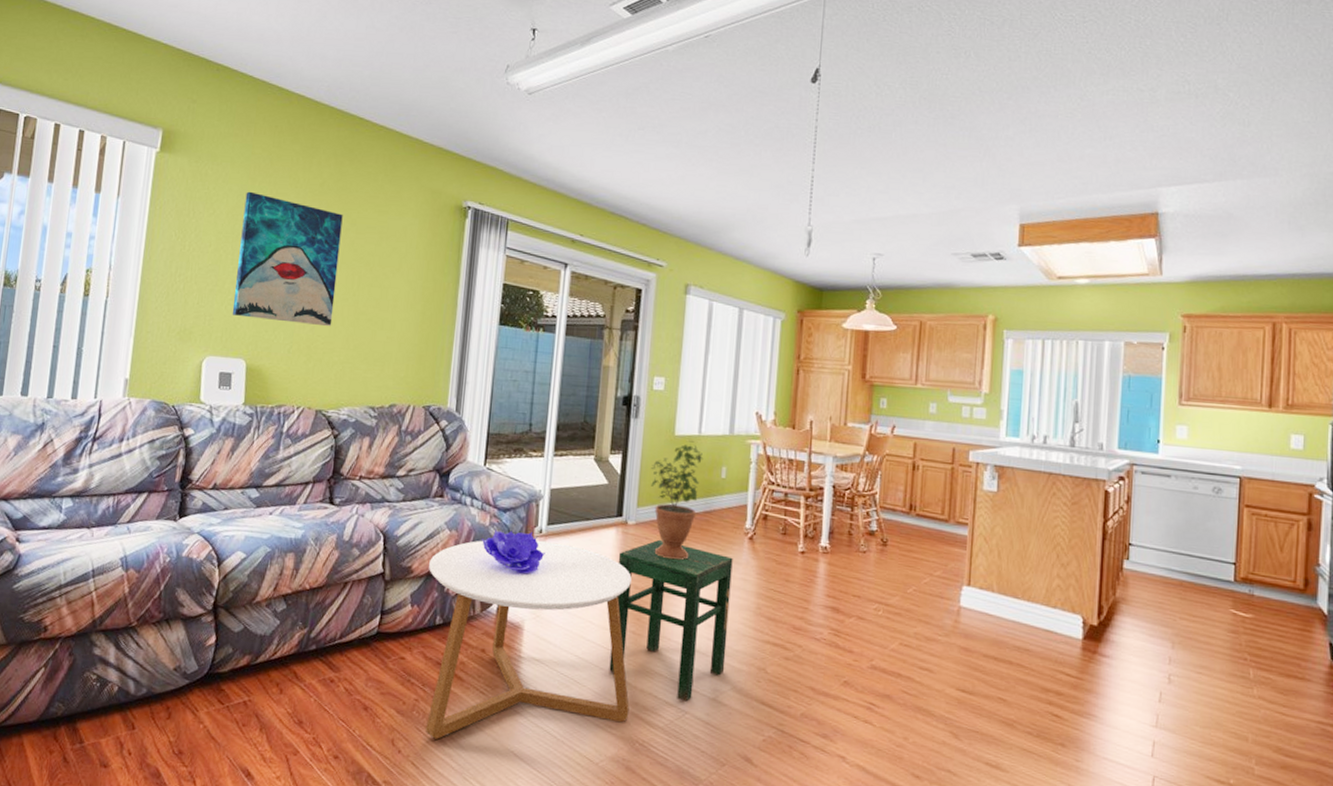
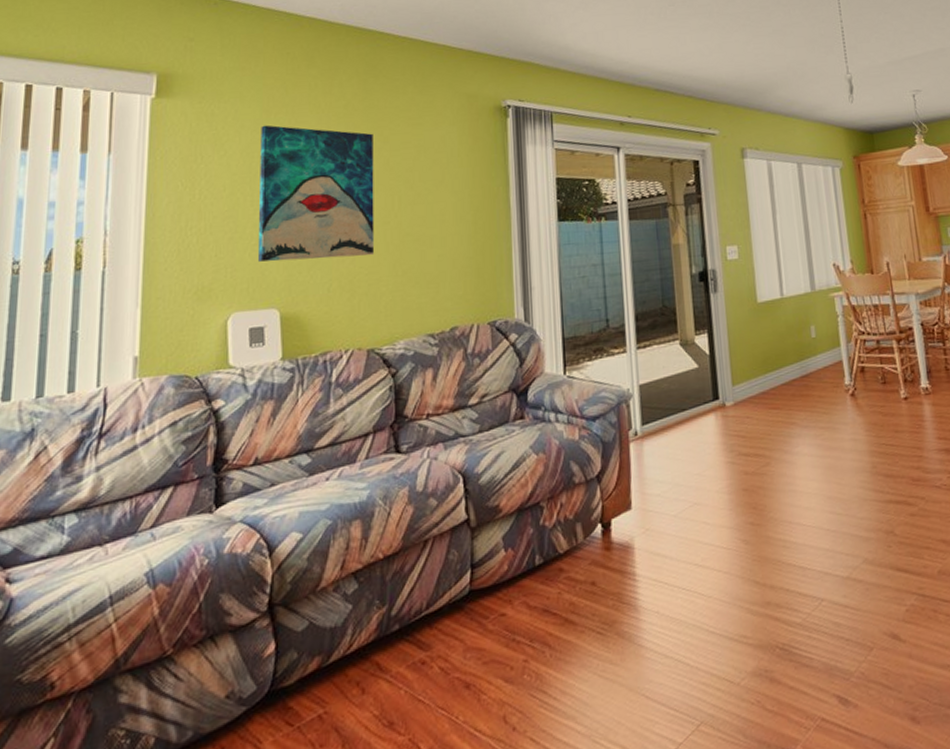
coffee table: present [426,540,632,739] -> none [519,442,763,703]
decorative bowl: present [481,529,545,574] -> none [572,436,645,486]
stool: present [609,539,733,702] -> none [722,415,853,588]
potted plant: present [651,440,704,560] -> none [740,304,795,435]

